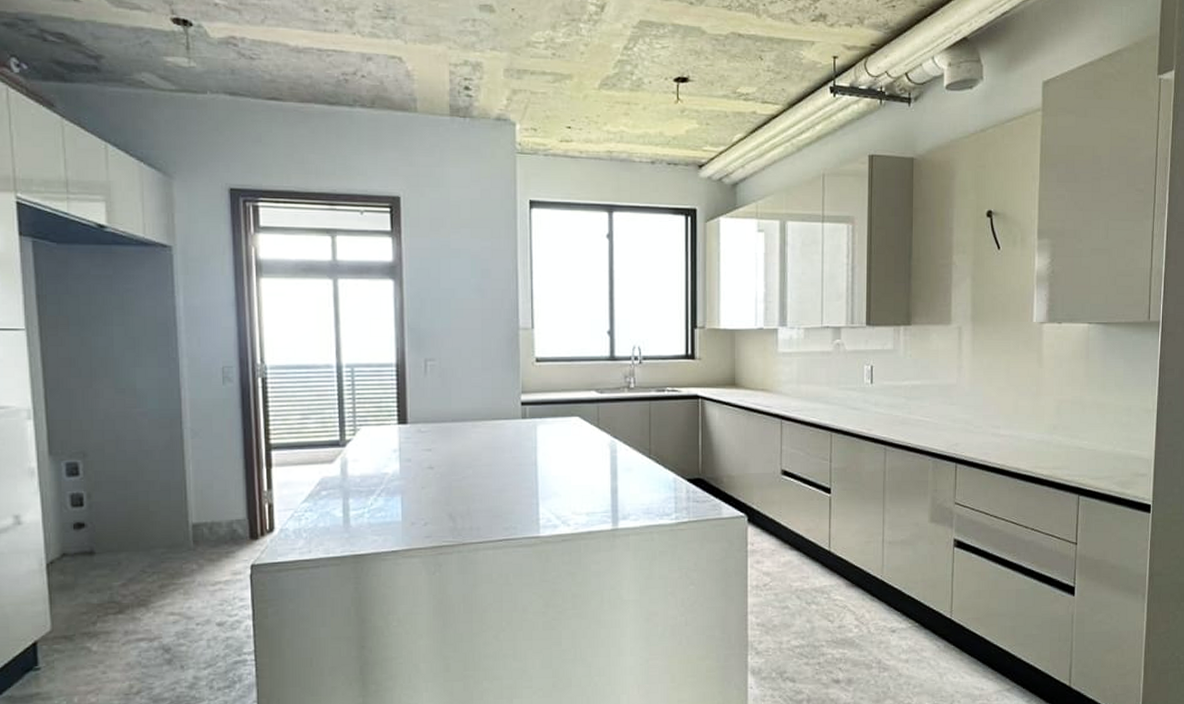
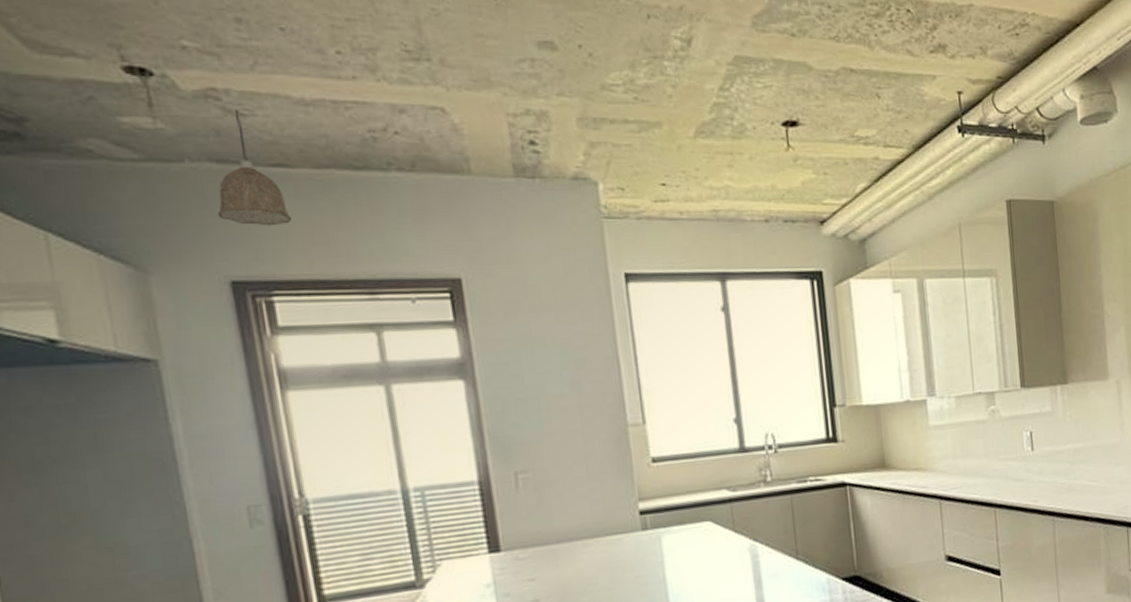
pendant lamp: none [226,53,279,147] -> present [217,108,292,226]

